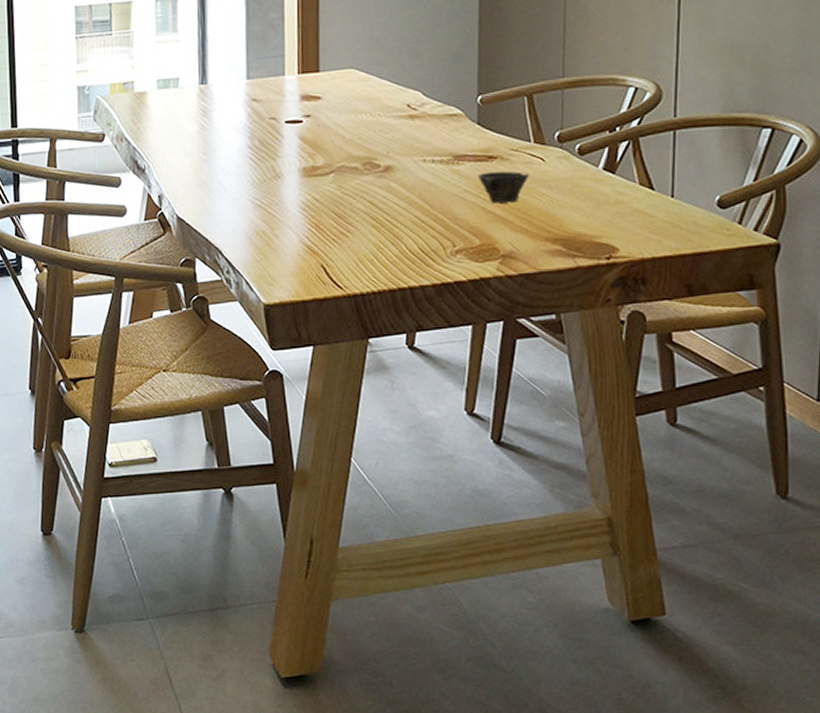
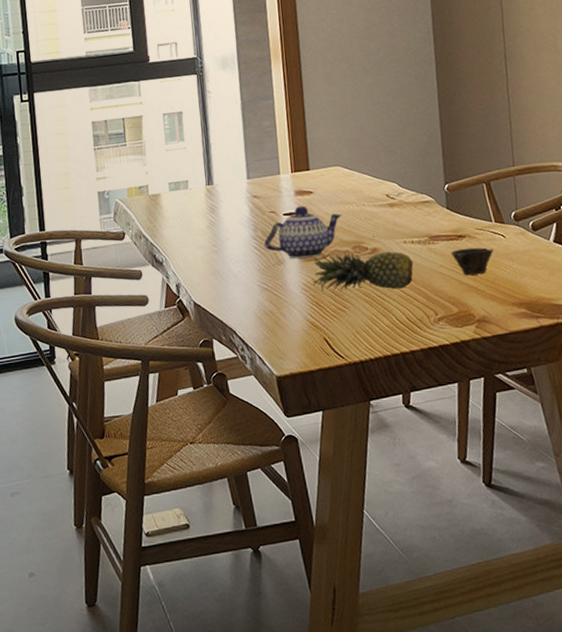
teapot: none [260,112,354,174] -> present [263,205,343,259]
fruit: none [313,167,433,214] -> present [313,251,414,292]

